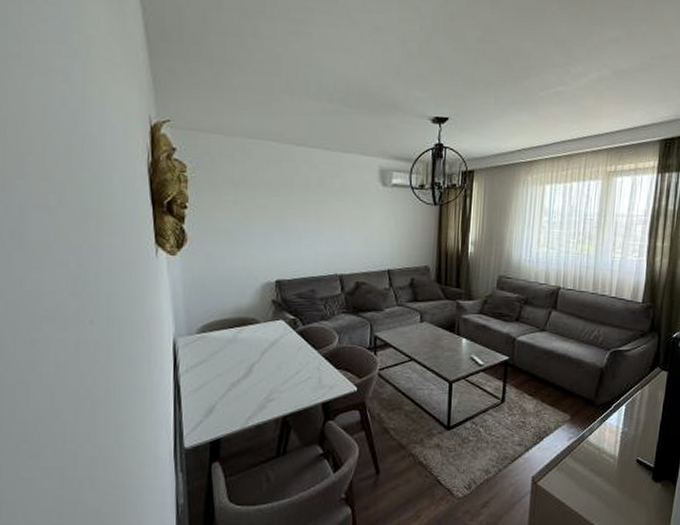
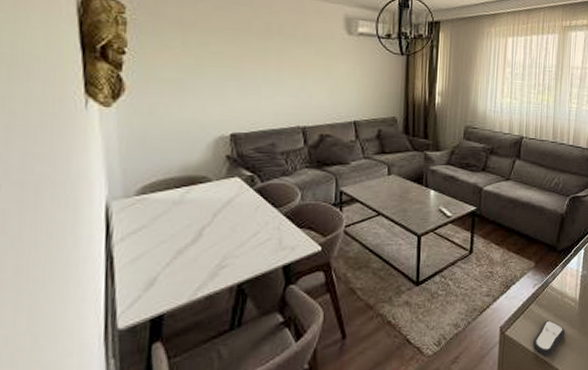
remote control: none [566,474,603,509] -> present [532,320,565,355]

